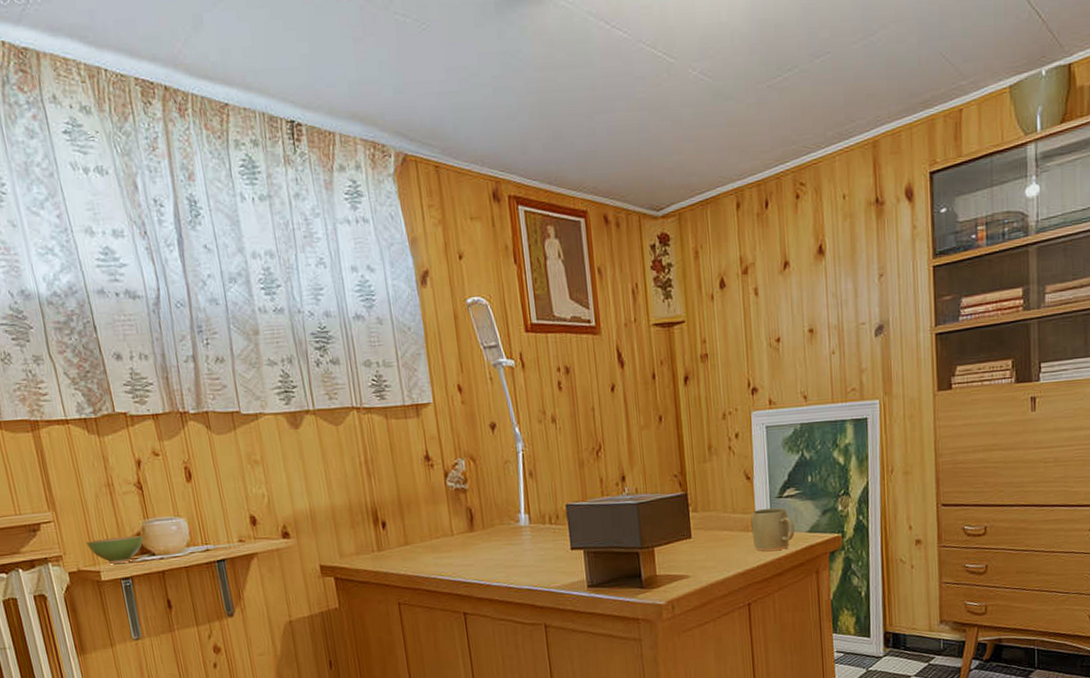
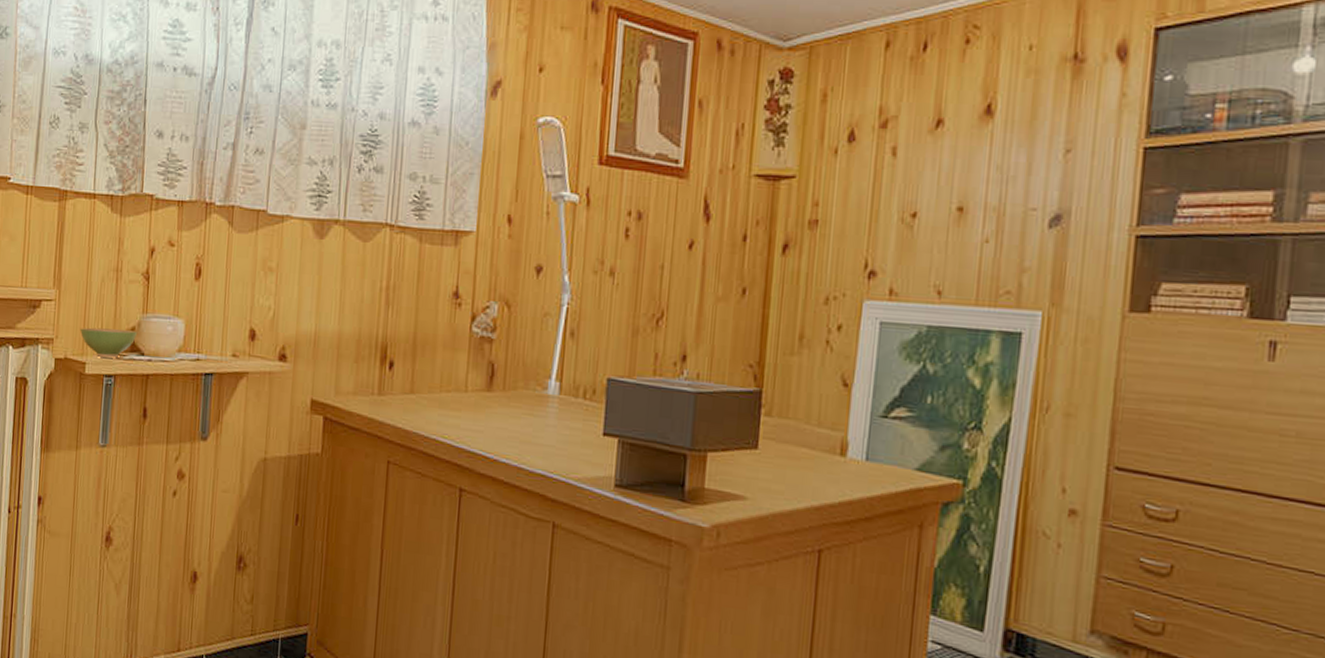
mug: present [751,507,795,552] -> none [838,427,899,487]

